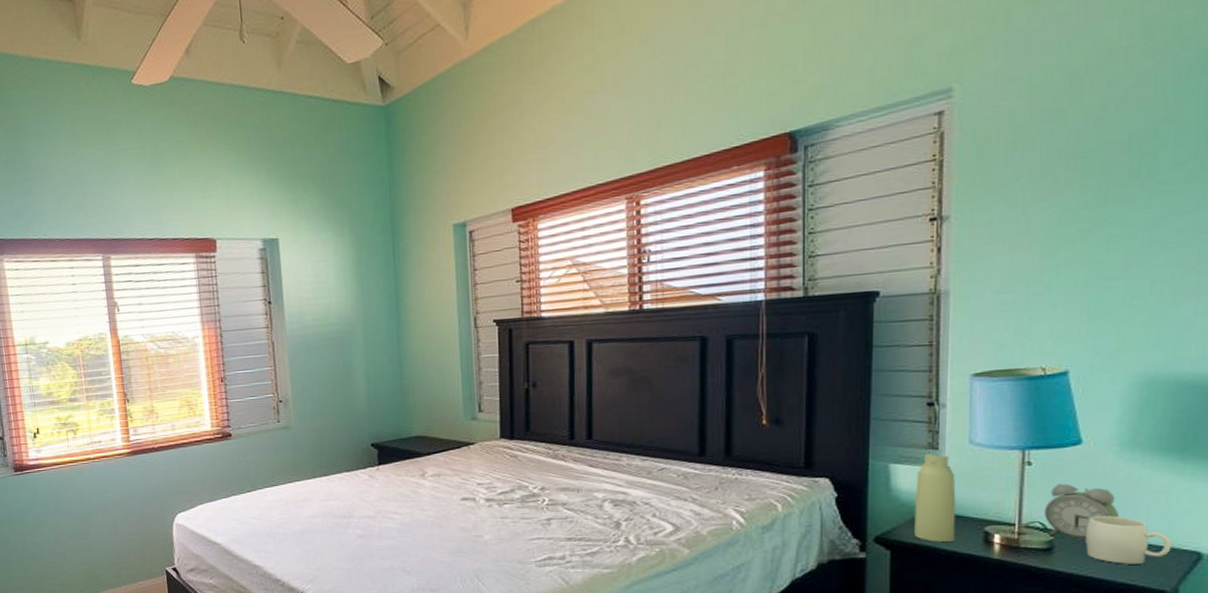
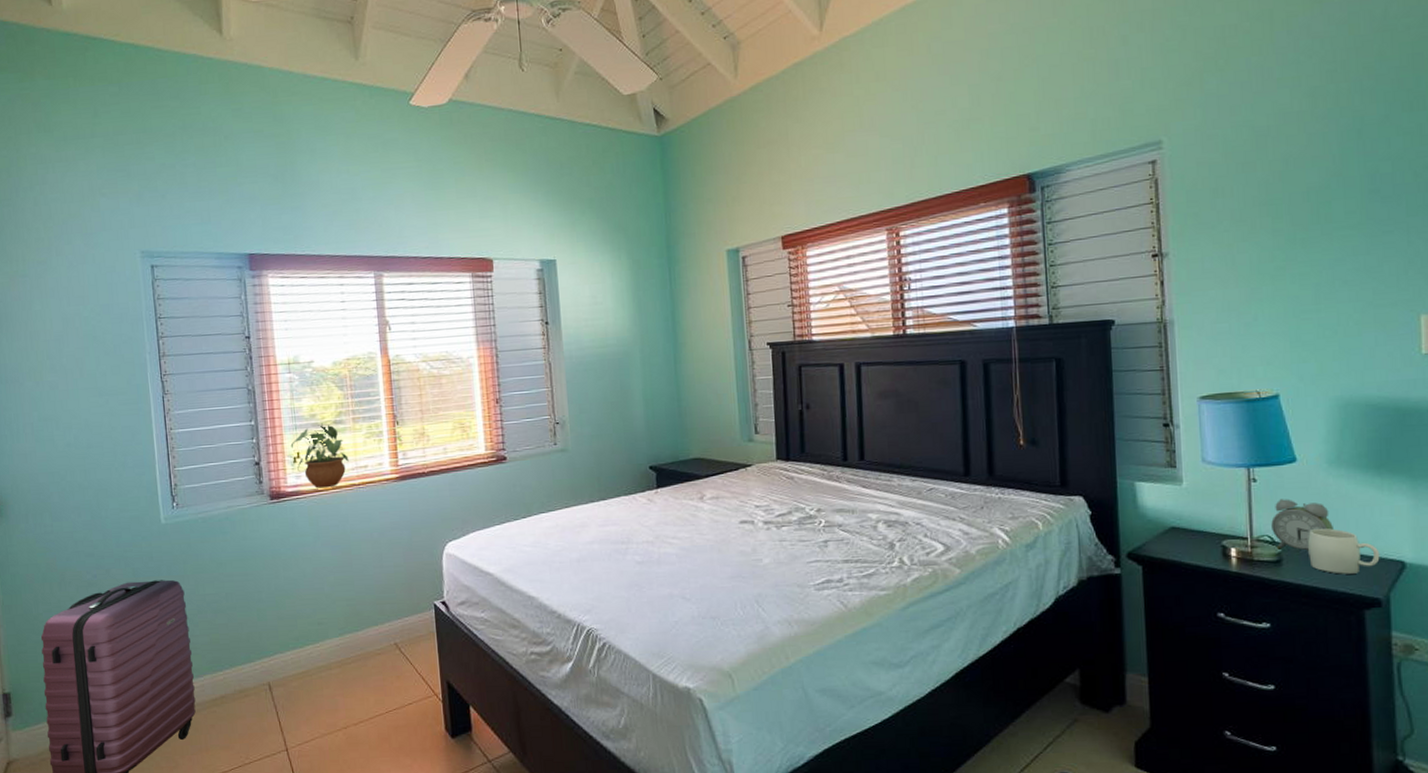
potted plant: none [30,401,84,462] -> present [290,423,349,489]
water bottle: present [914,454,956,543] -> none [1159,472,1197,557]

